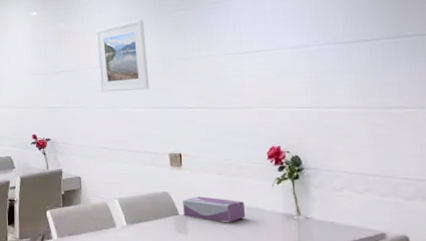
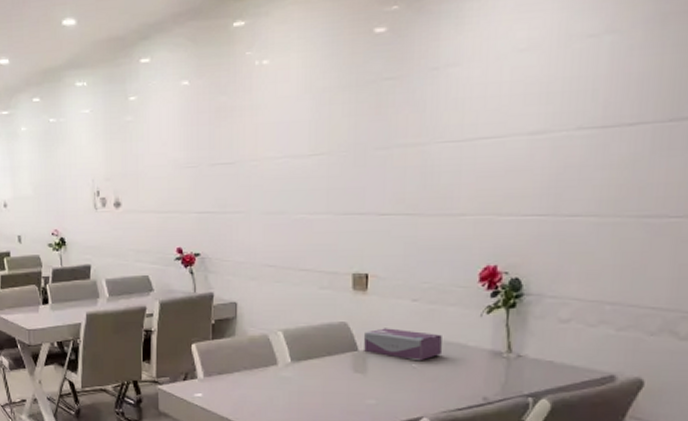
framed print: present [96,19,150,93] -> none [267,92,335,193]

